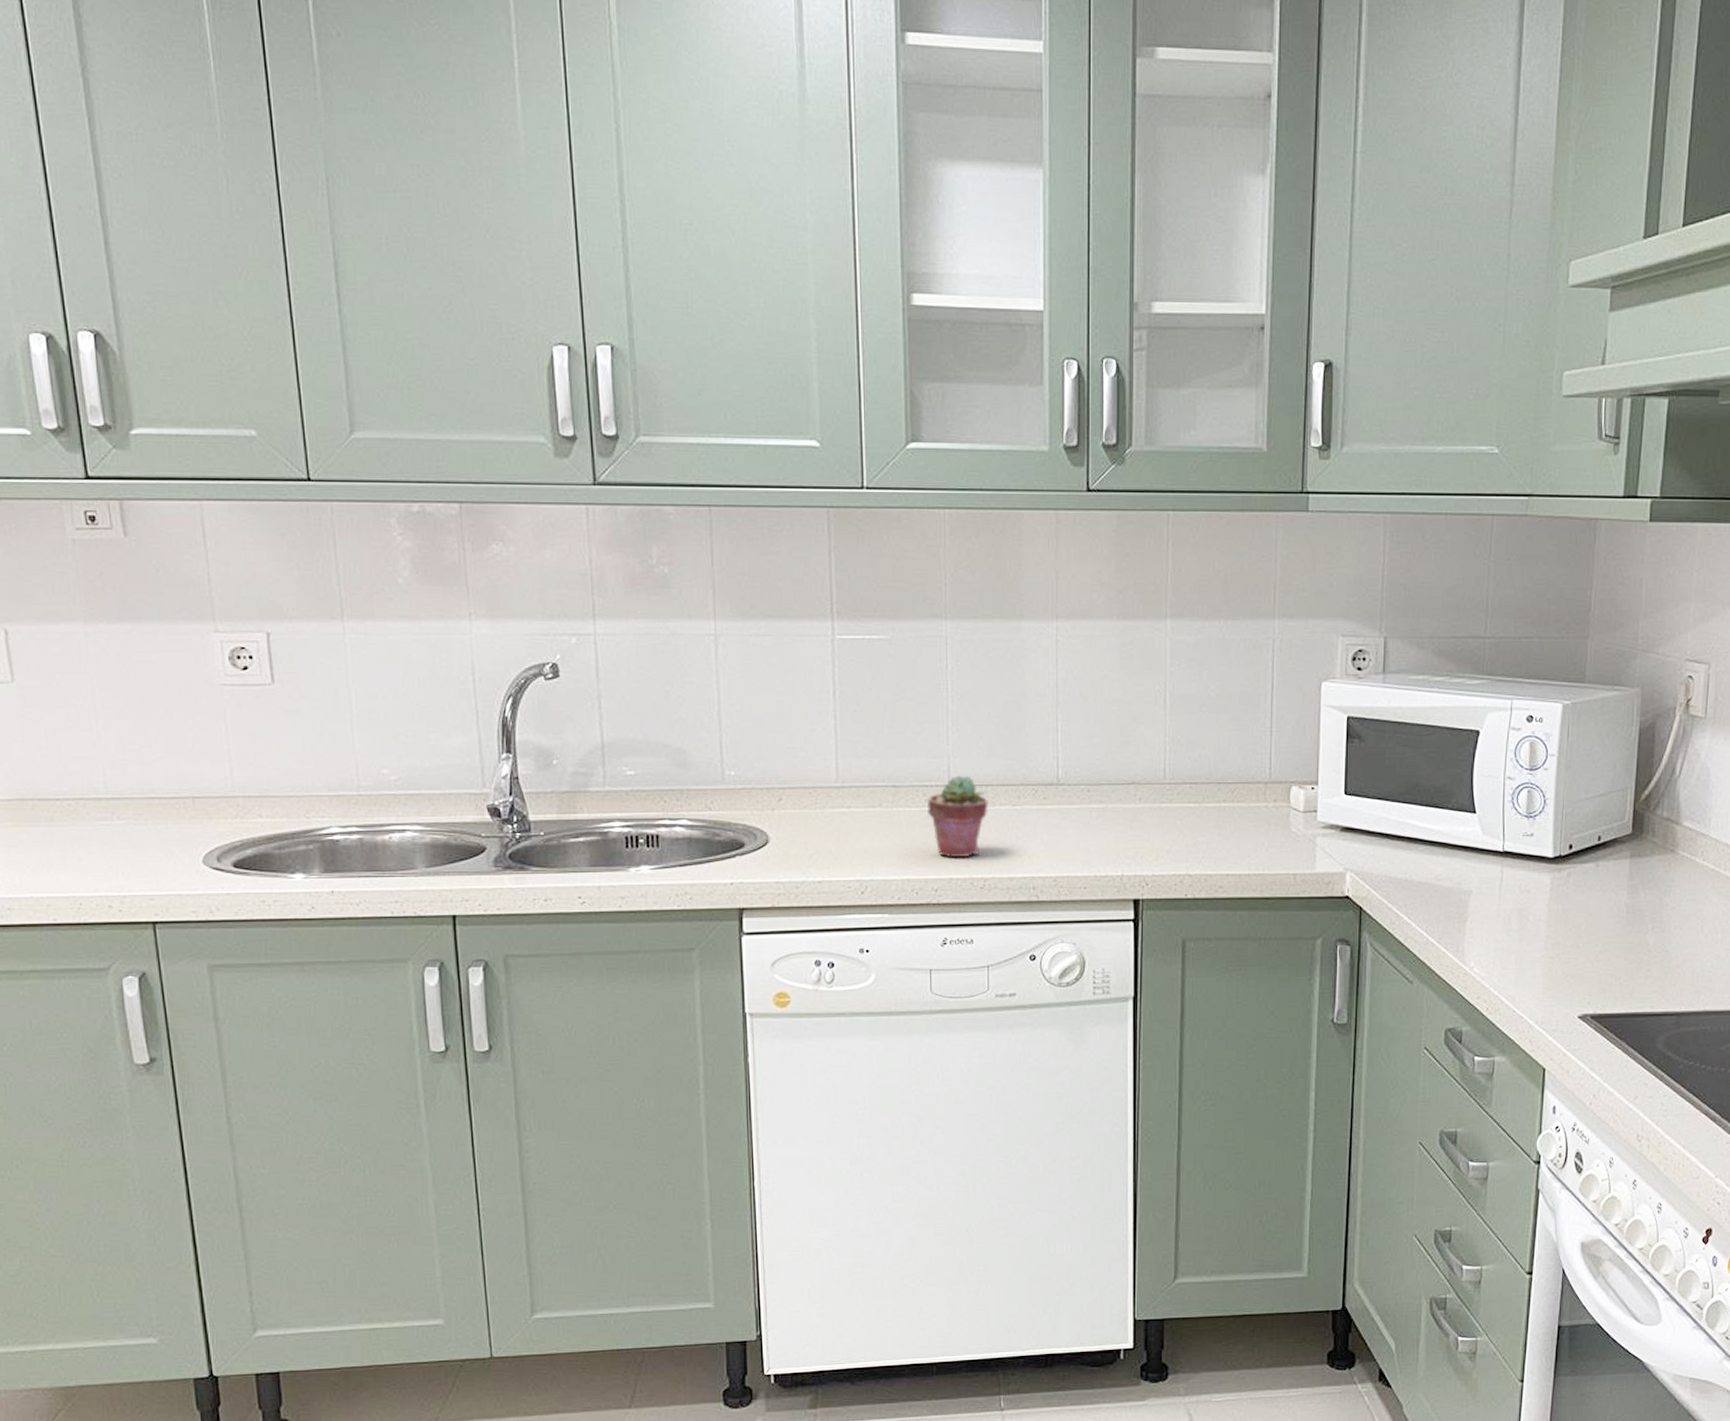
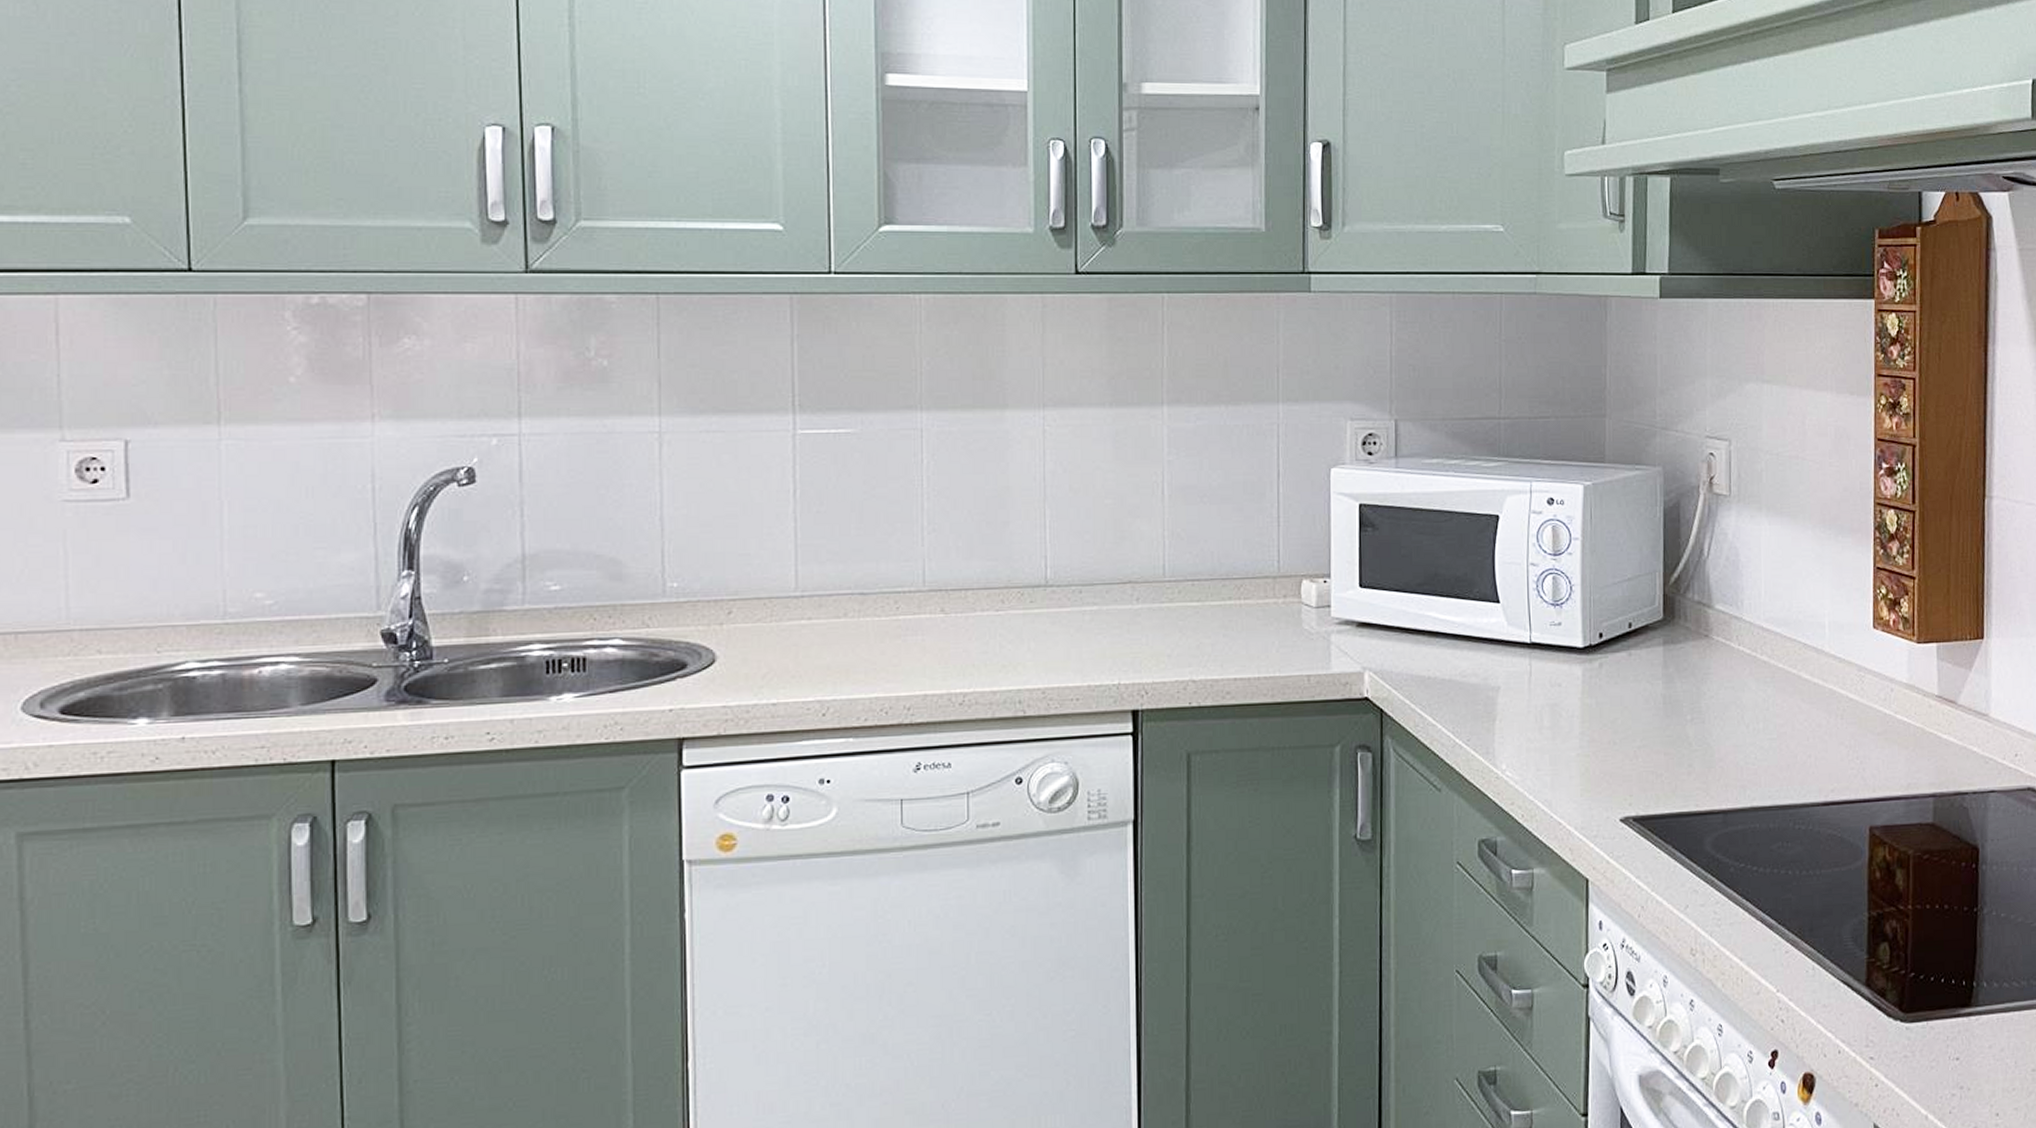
potted succulent: present [926,775,988,858] -> none [898,579,968,672]

